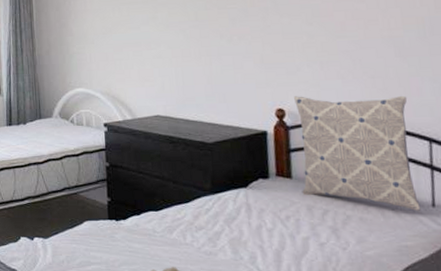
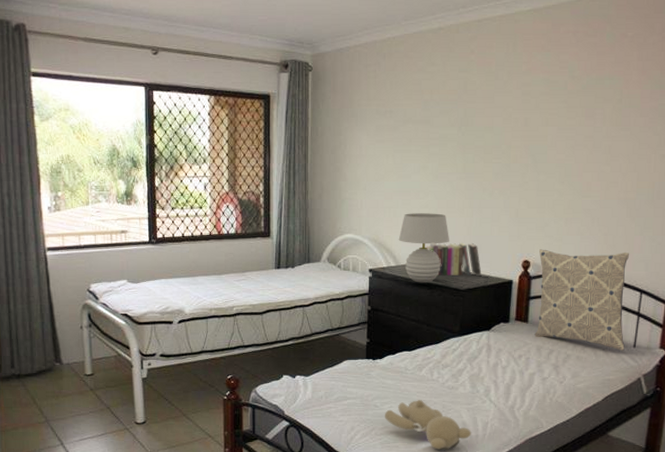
table lamp: none [132,63,190,137] -> present [398,213,450,283]
books: none [163,92,230,128] -> present [426,242,482,276]

